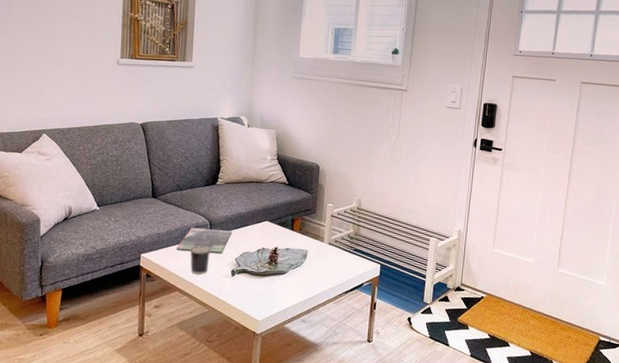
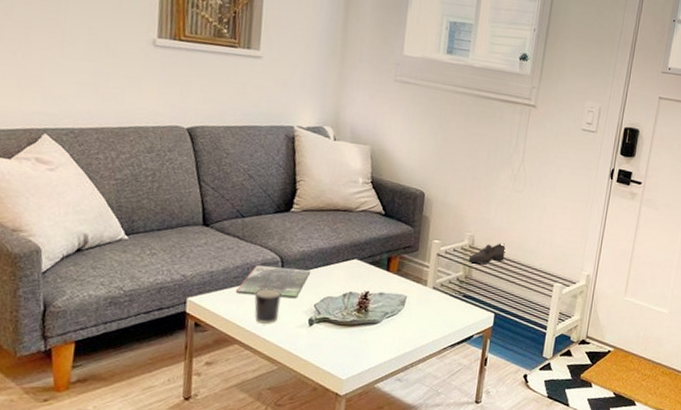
loafer: none [357,205,387,223] -> present [468,243,506,265]

